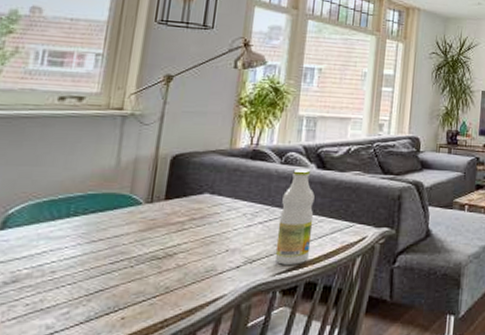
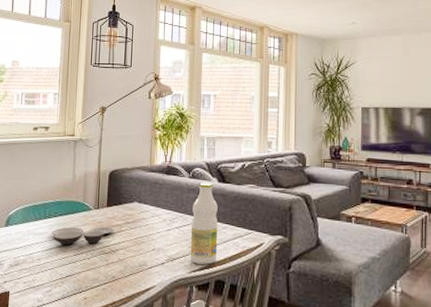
bowl set: none [77,225,174,252] -> present [52,227,115,246]

